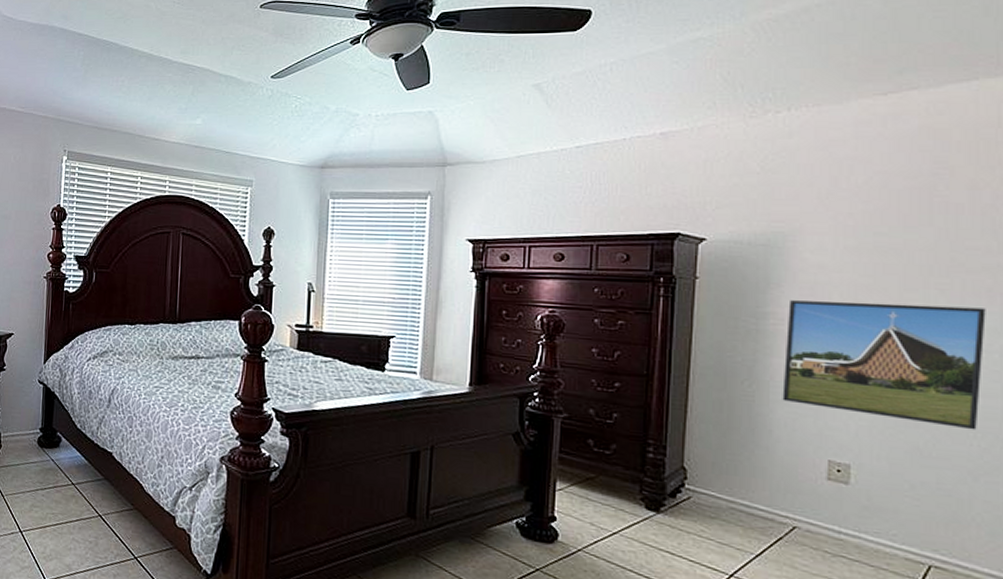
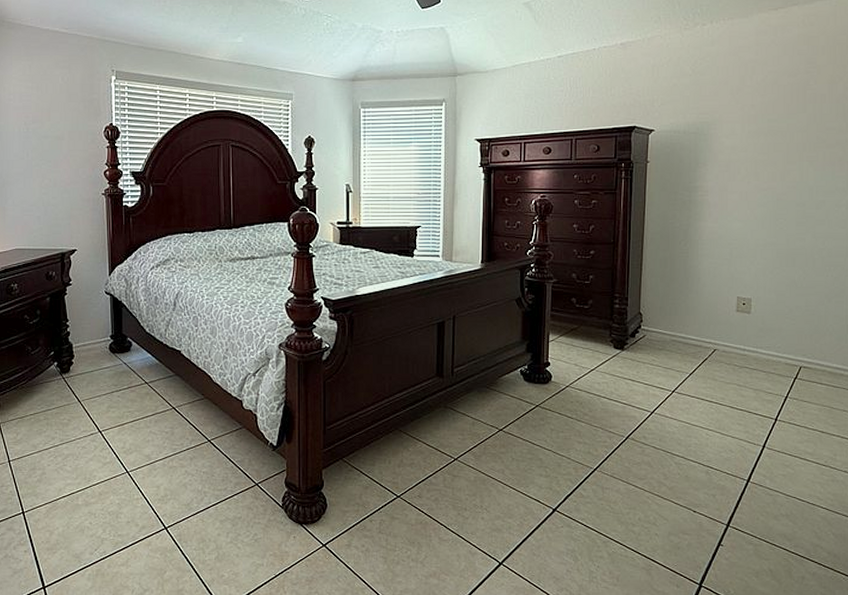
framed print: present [782,300,986,430] -> none [707,173,838,265]

